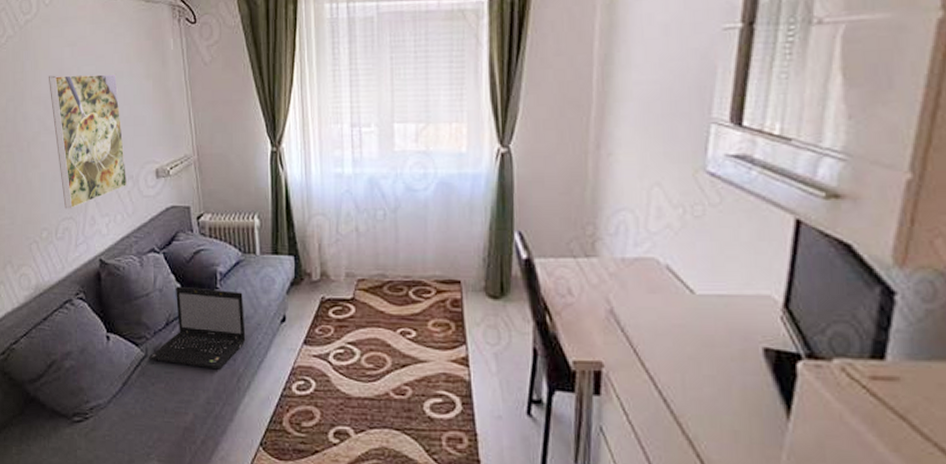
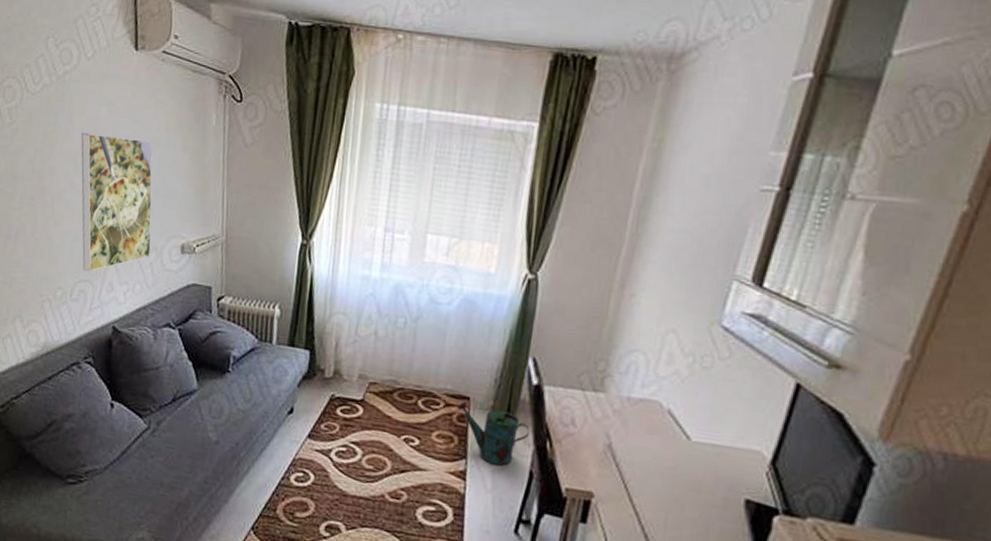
laptop: present [148,286,246,368] -> none [150,364,254,450]
watering can: none [449,286,527,347] -> present [457,401,530,466]

